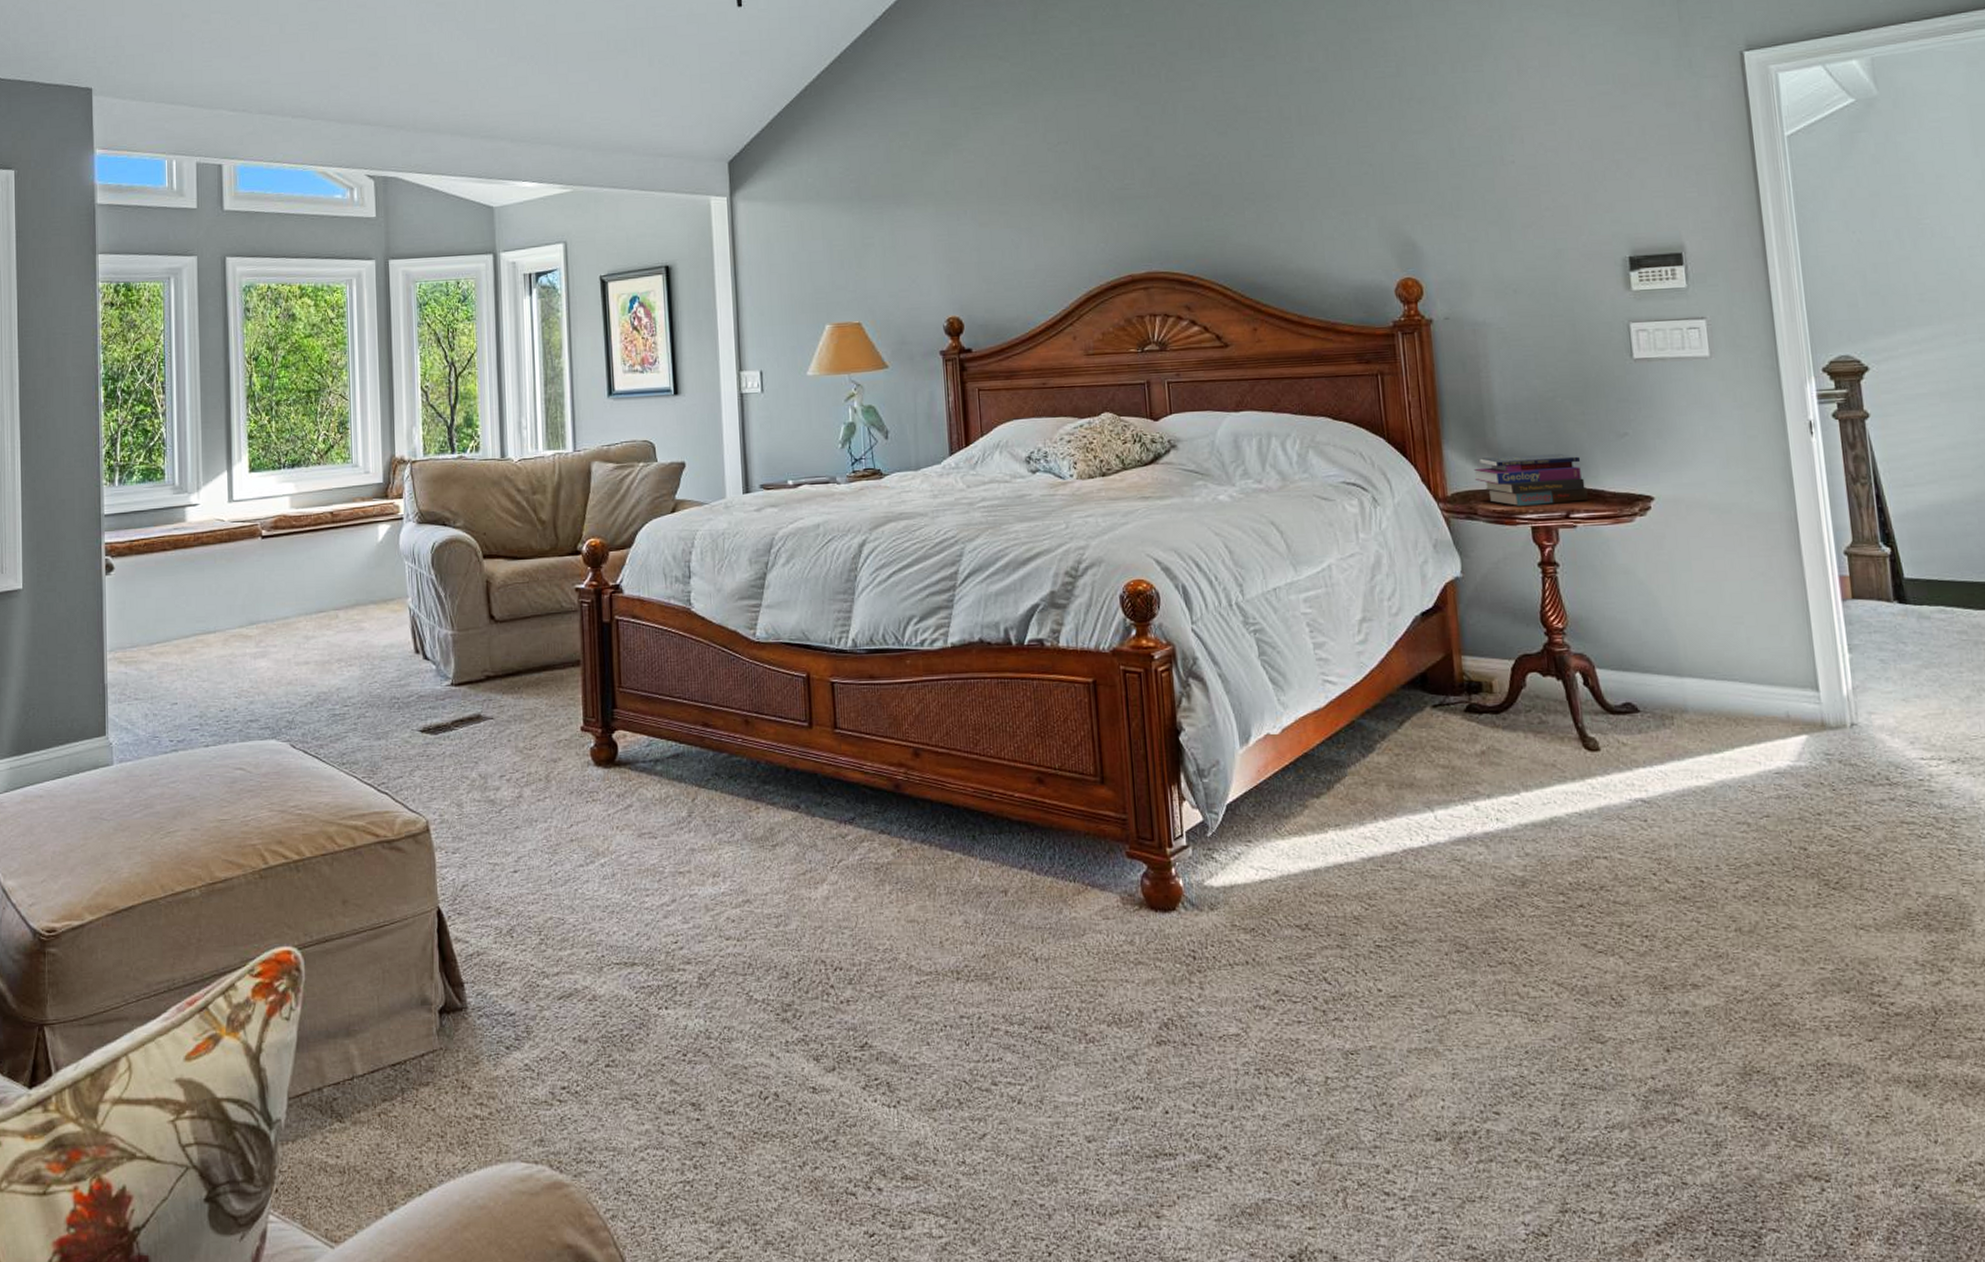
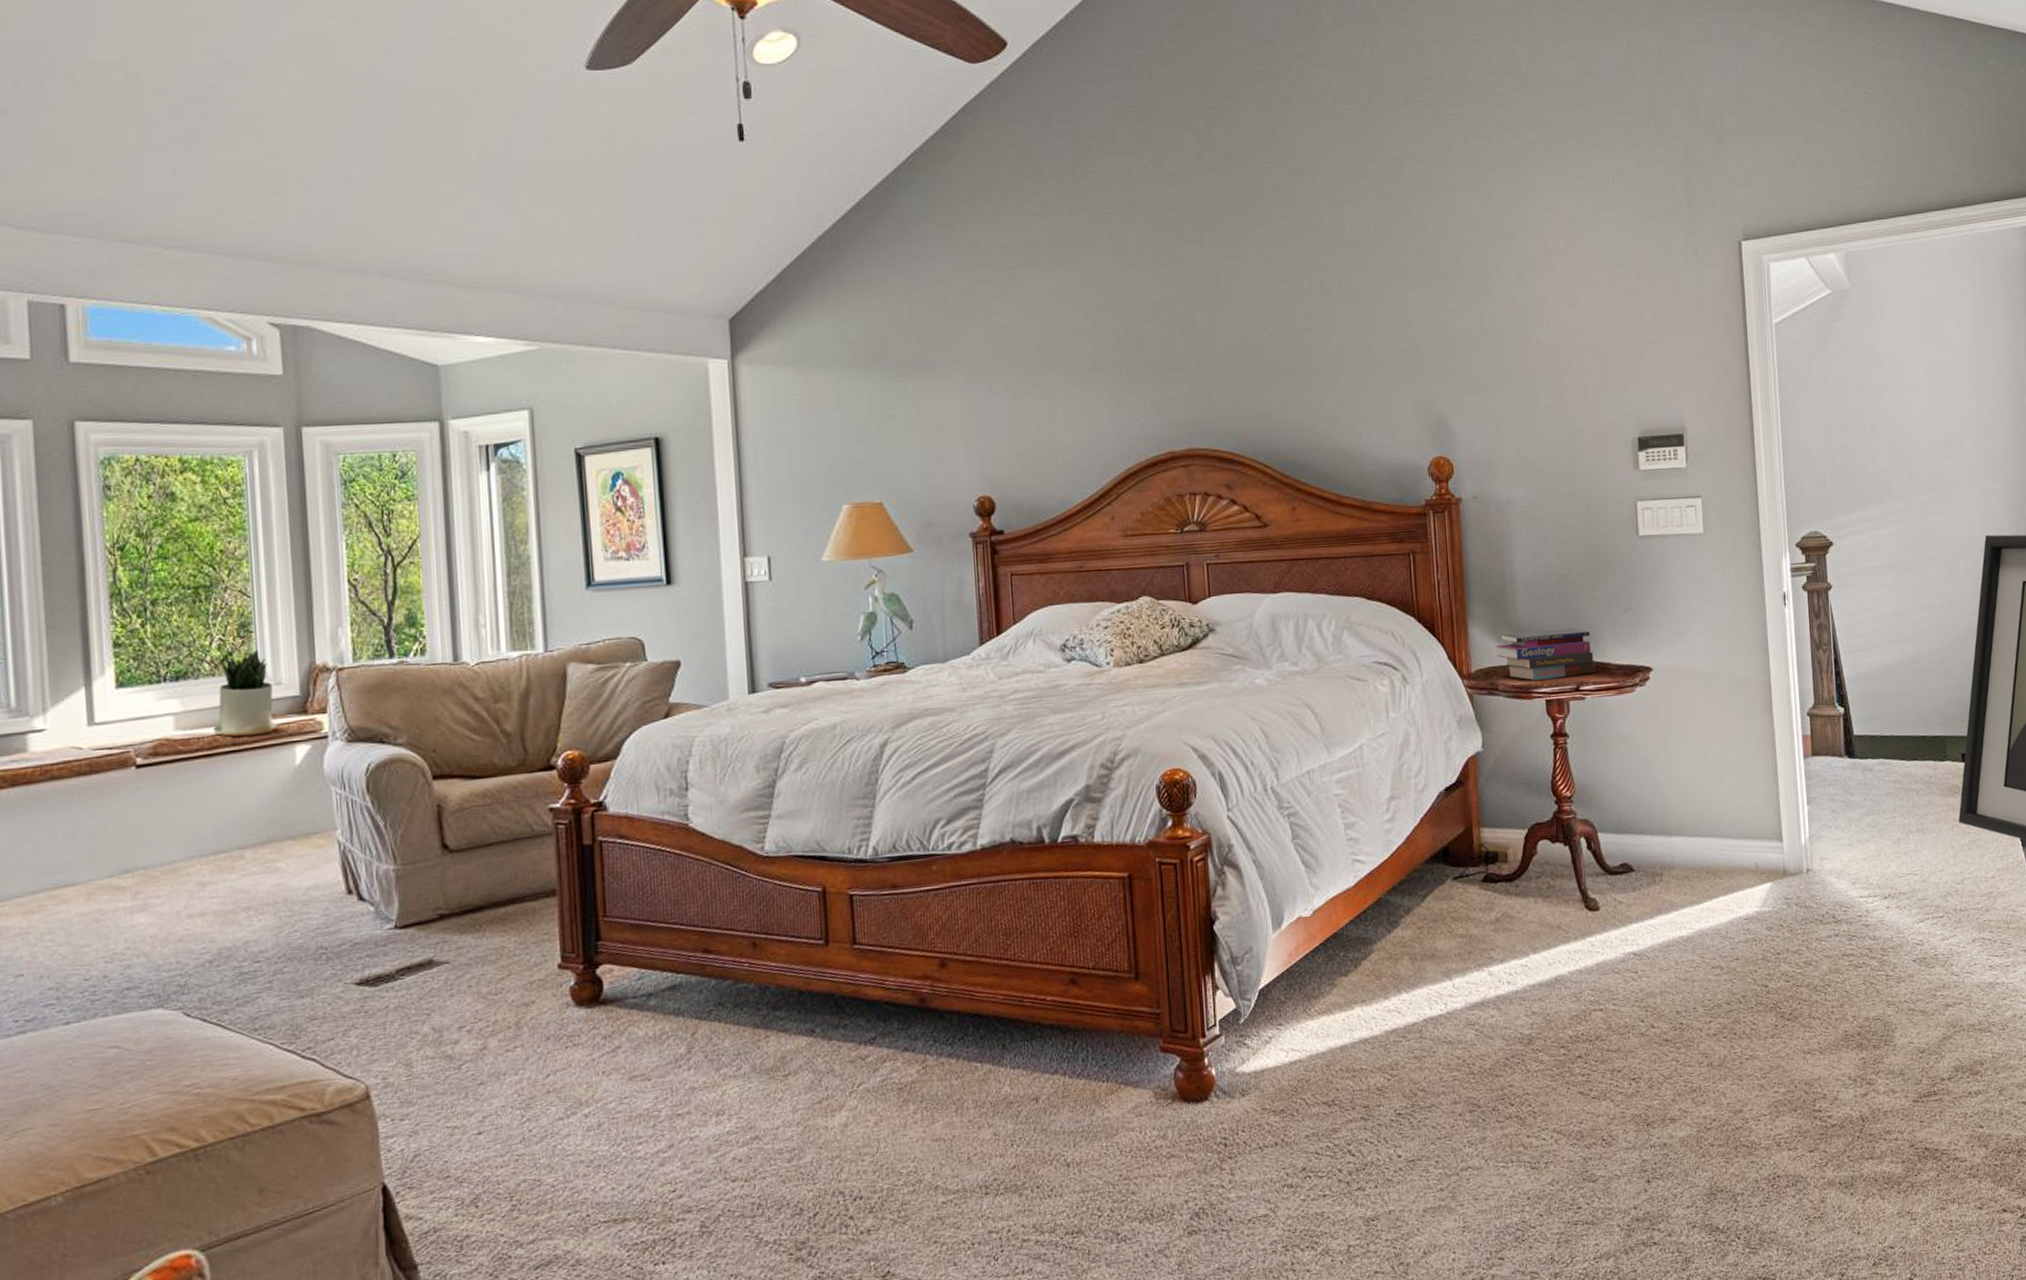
planter: none [318,443,366,516] -> present [213,649,278,737]

